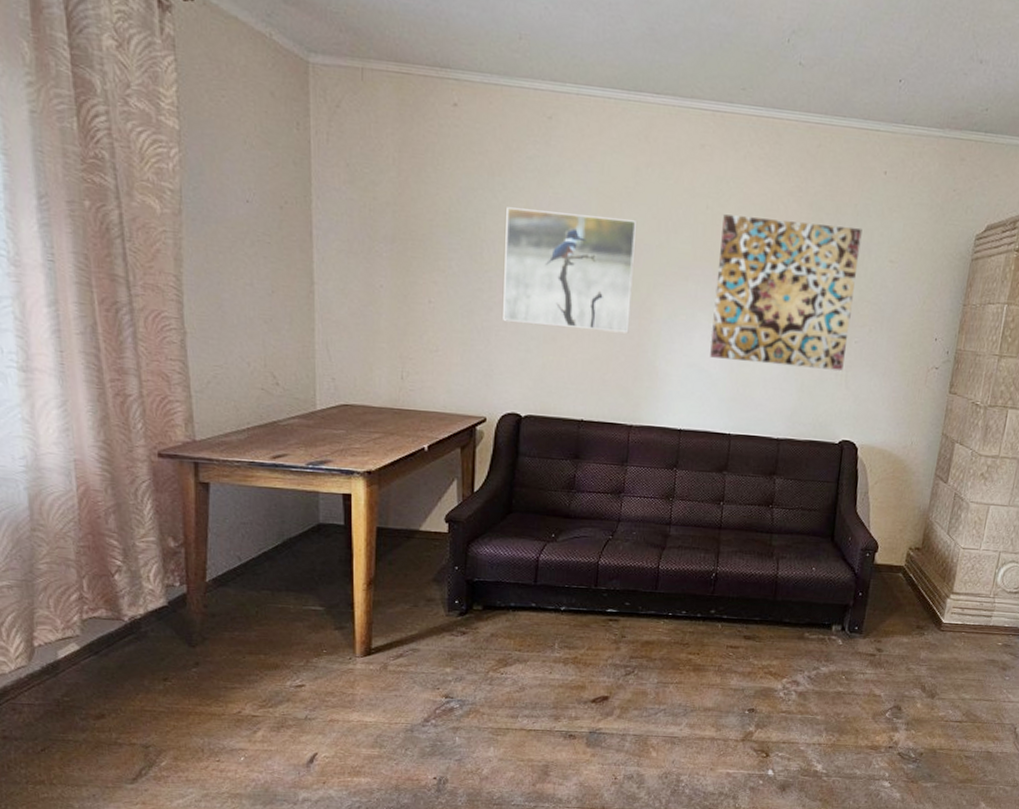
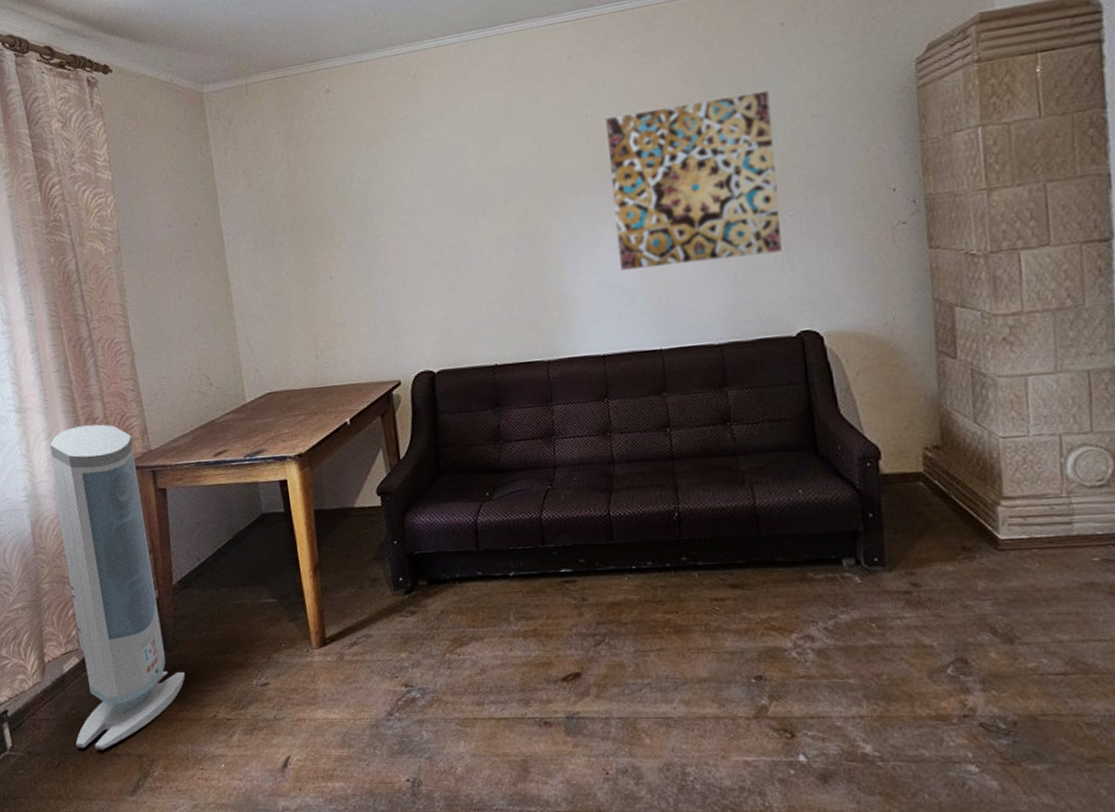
air purifier: none [63,399,209,738] -> present [49,424,185,750]
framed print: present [503,207,636,334] -> none [388,150,529,280]

